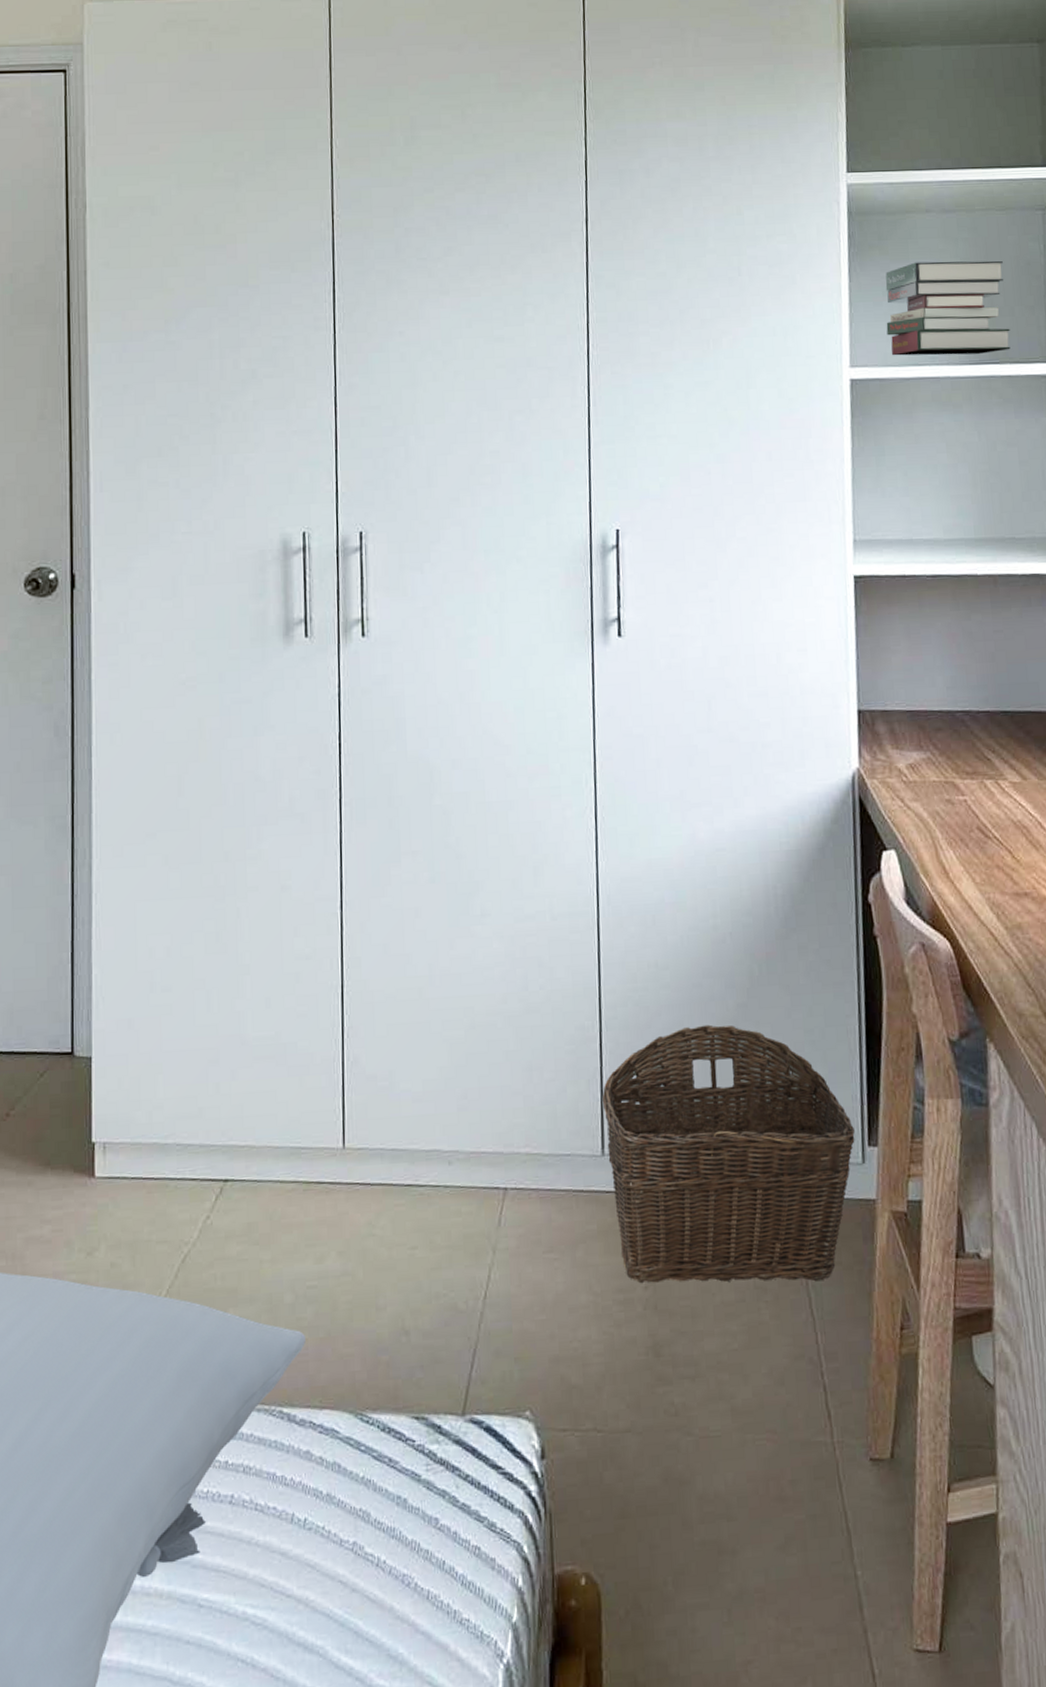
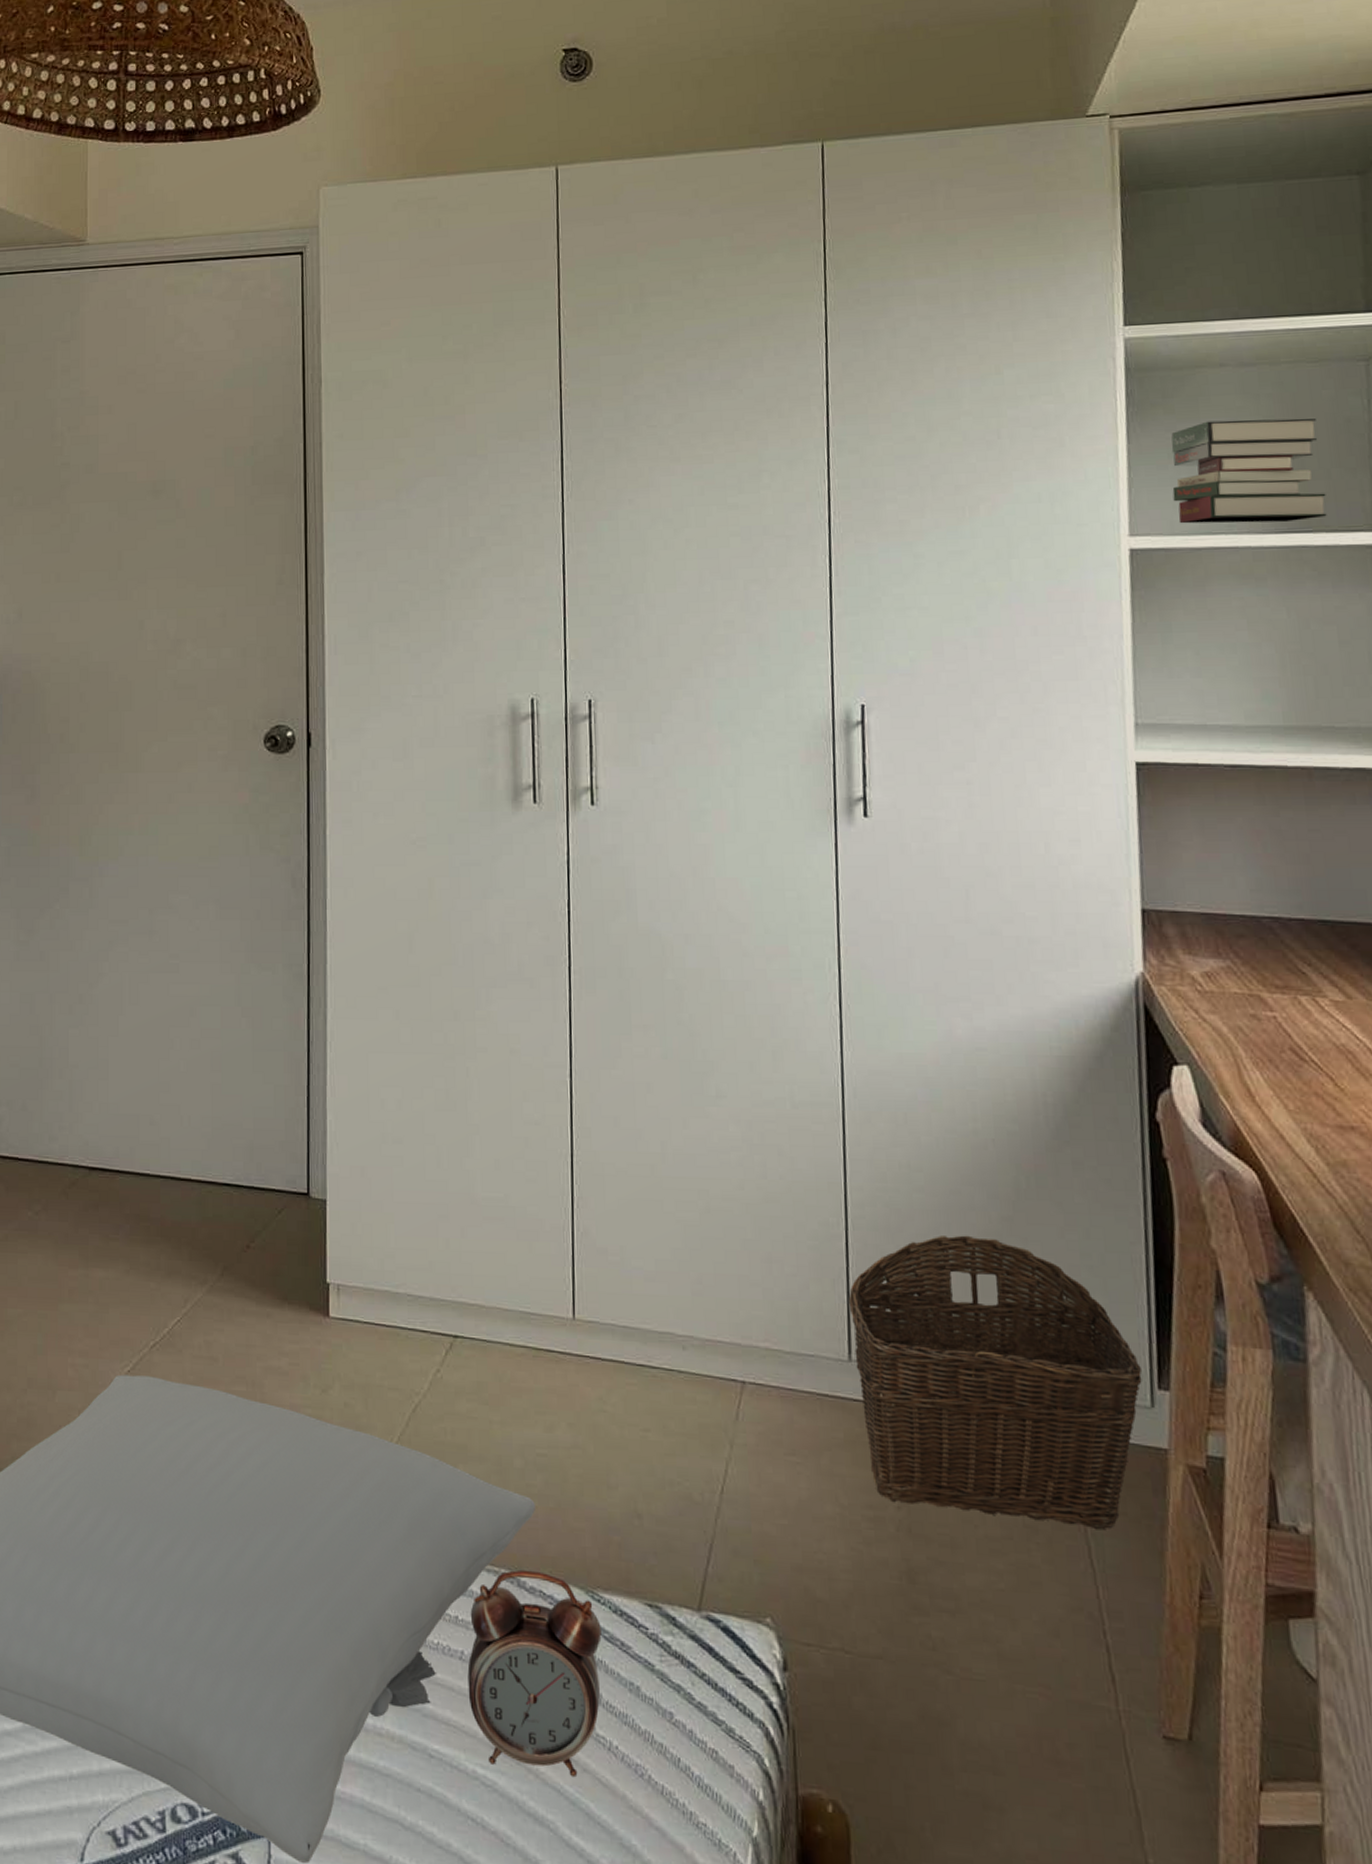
alarm clock: none [237,1402,370,1602] -> present [467,1569,602,1778]

